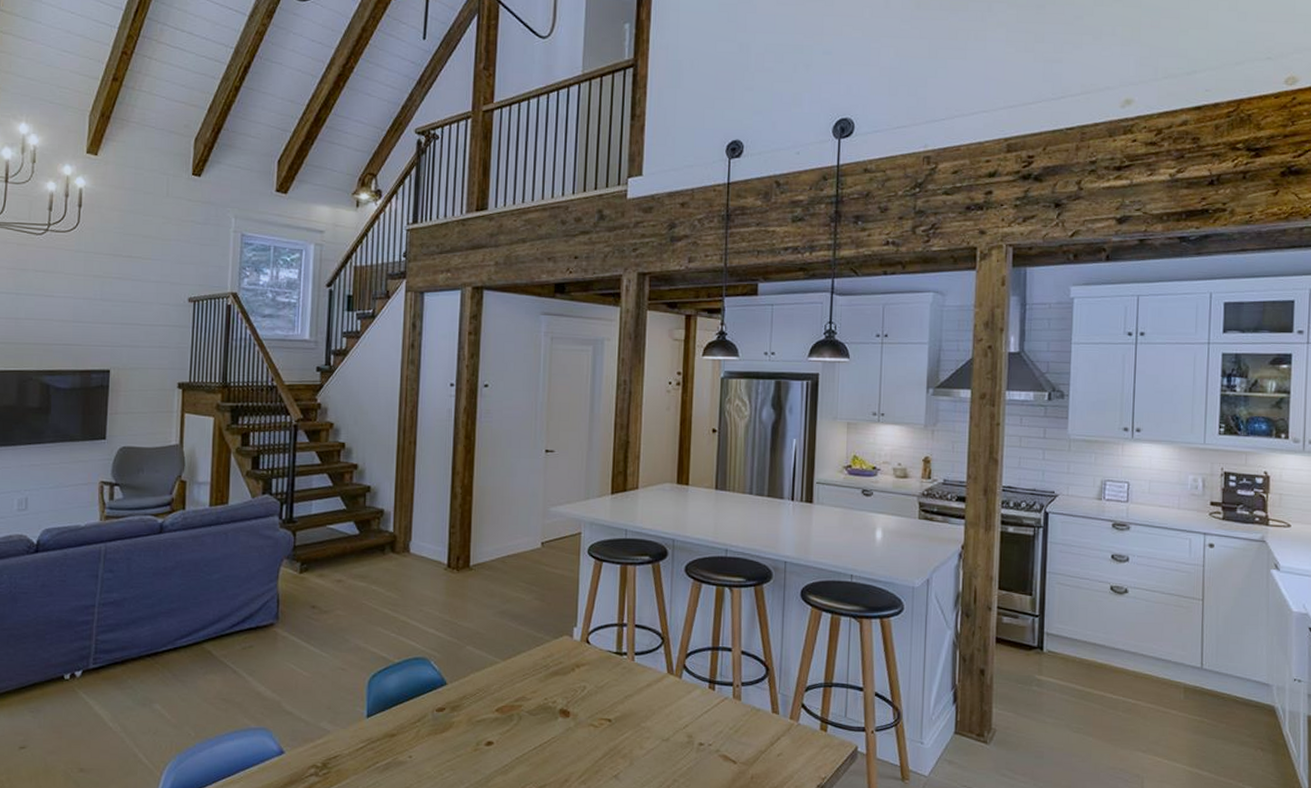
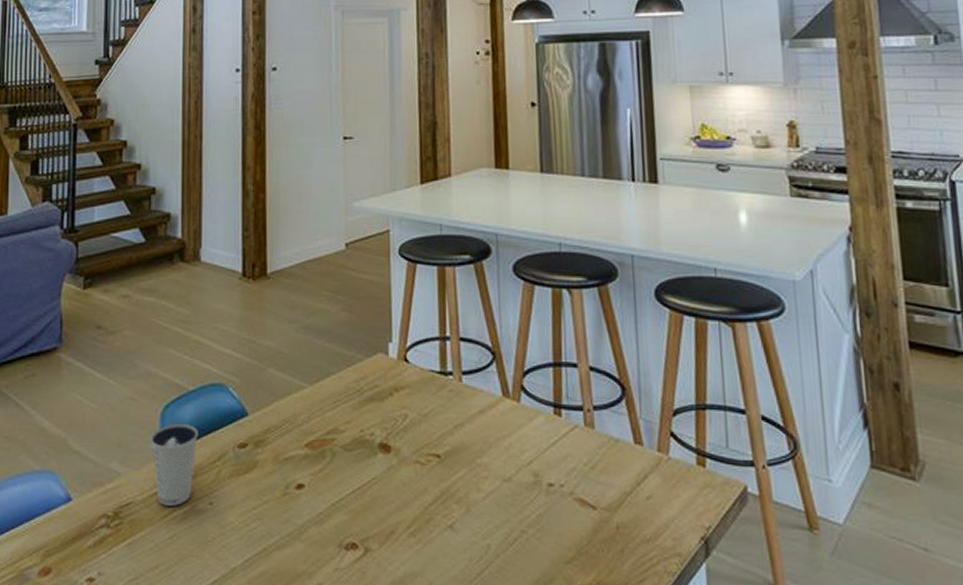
dixie cup: none [358,690,401,759] -> present [151,423,198,506]

